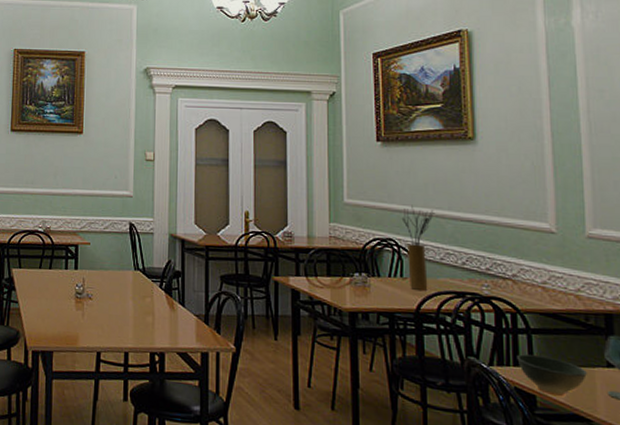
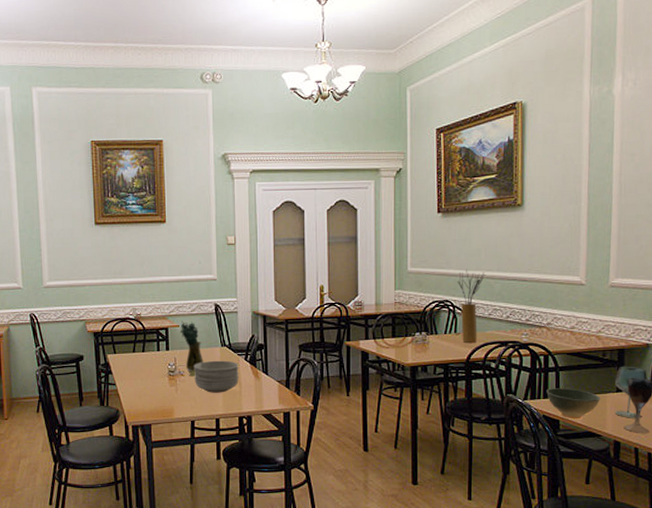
vase: none [90,238,115,302] -> present [179,320,204,377]
bowl: none [103,285,152,323] -> present [193,360,239,393]

